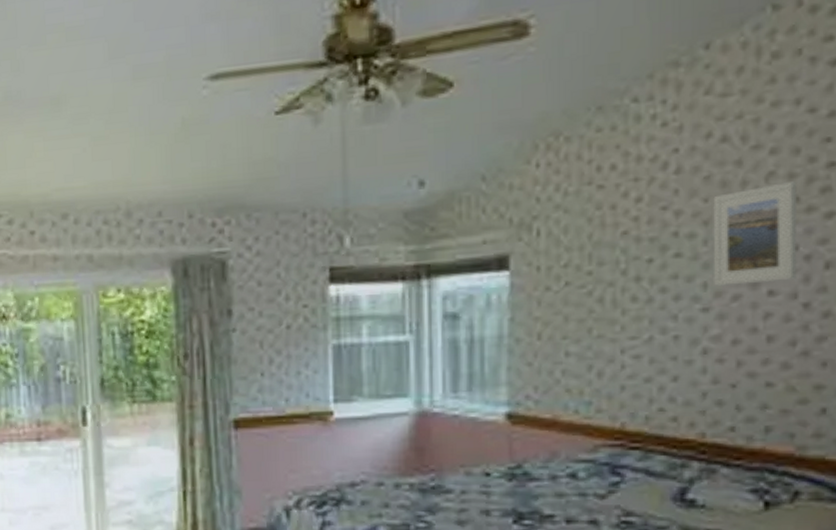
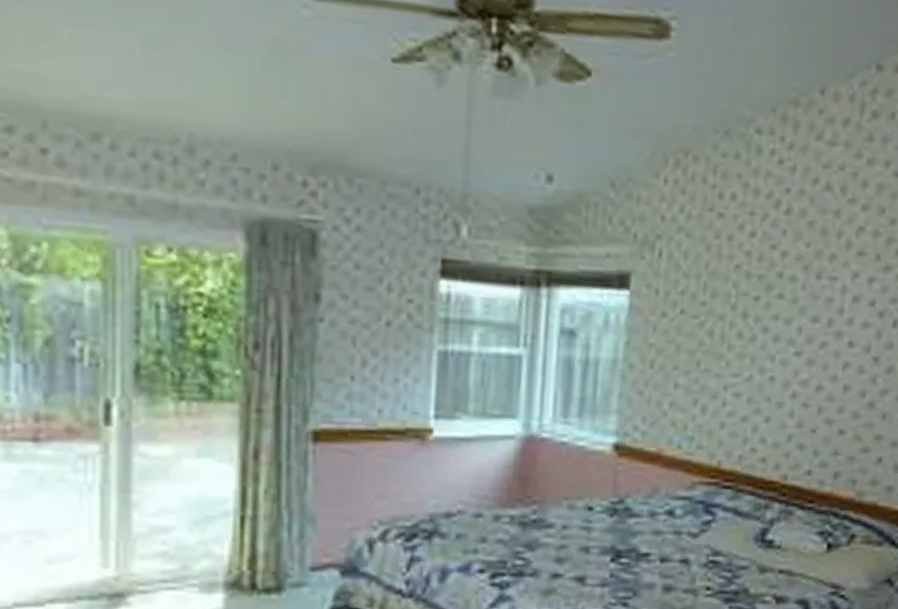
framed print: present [713,181,798,286] -> none [807,239,880,334]

